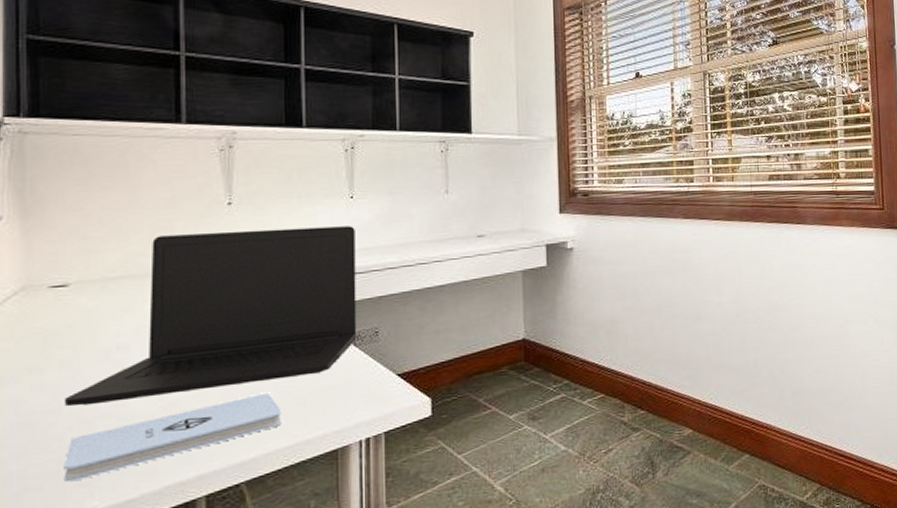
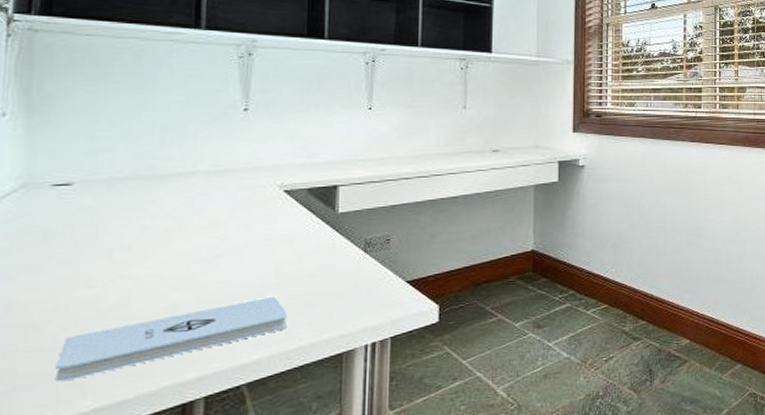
laptop: present [64,226,357,407] -> none [60,136,372,306]

